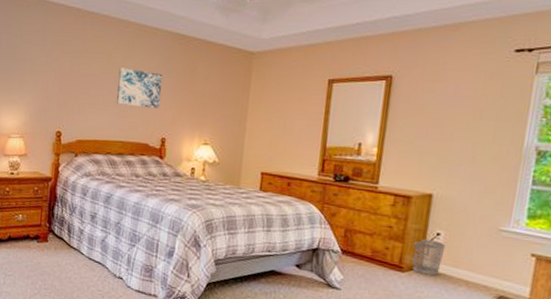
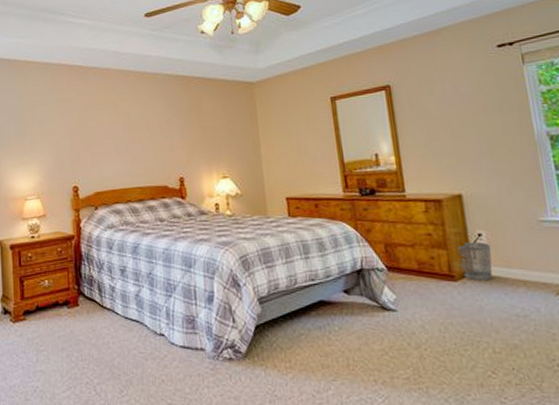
wall art: present [117,67,163,109] -> none [127,114,173,151]

